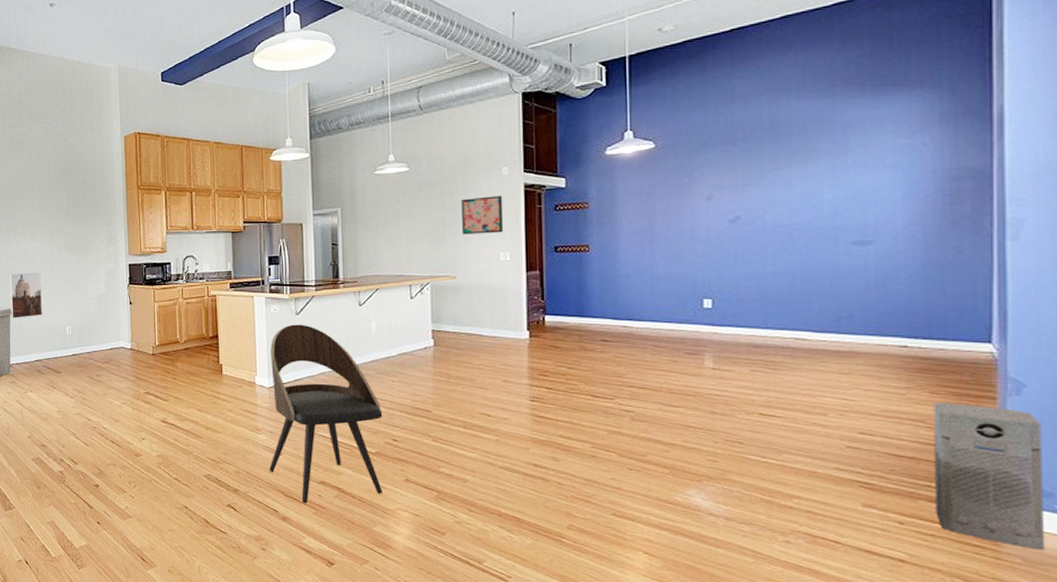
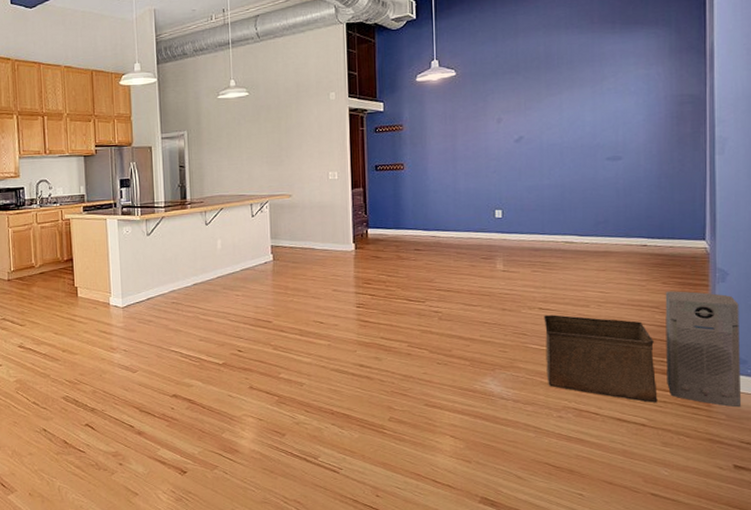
dining chair: present [269,324,383,504] -> none [123,244,230,417]
wall art: present [462,195,504,235] -> none [295,119,332,156]
storage bin: none [766,422,922,535] -> present [544,314,658,403]

